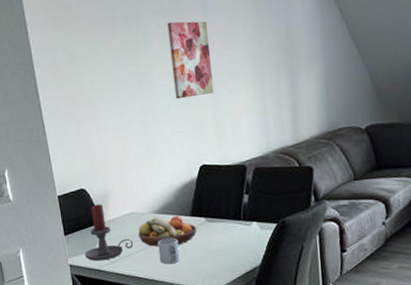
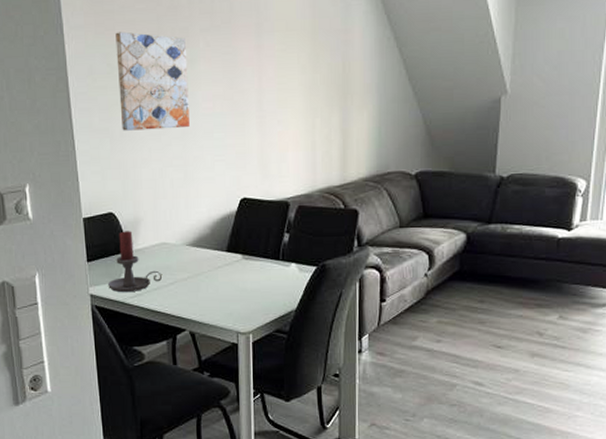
wall art: none [74,22,148,114] -> present [115,32,190,131]
fruit bowl: present [138,216,197,247] -> none [169,250,232,281]
mug: present [157,238,180,265] -> none [188,274,211,302]
wall art: present [167,21,214,99] -> none [217,41,261,125]

